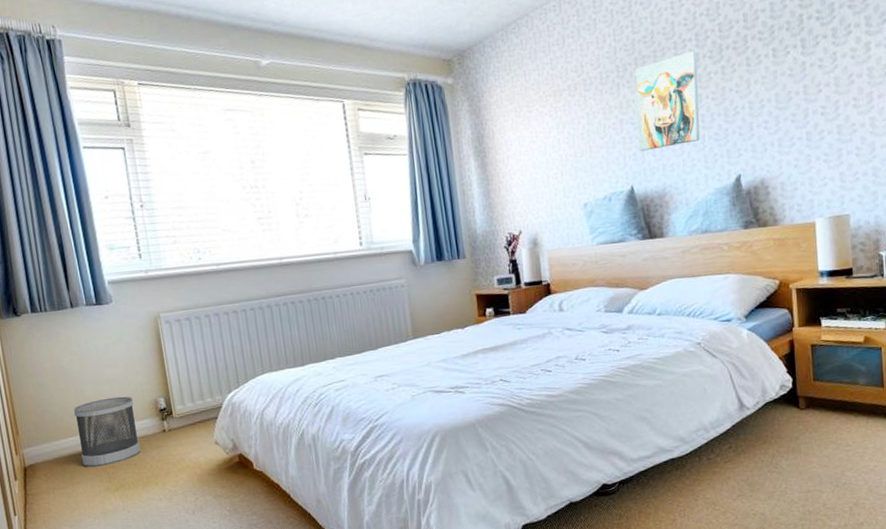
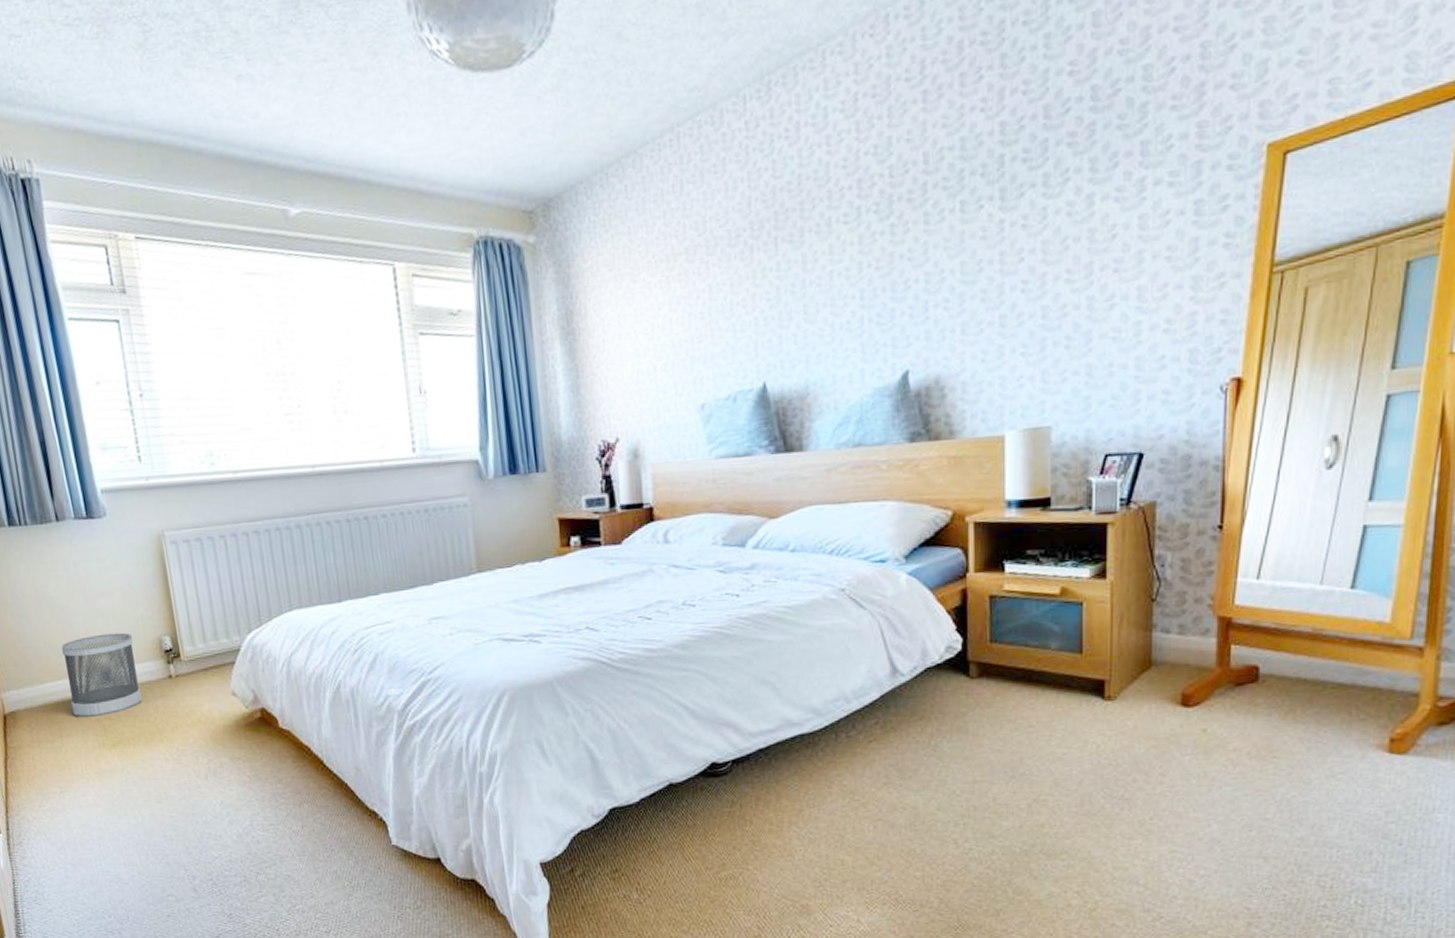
wall art: present [635,51,701,152] -> none [774,203,859,337]

